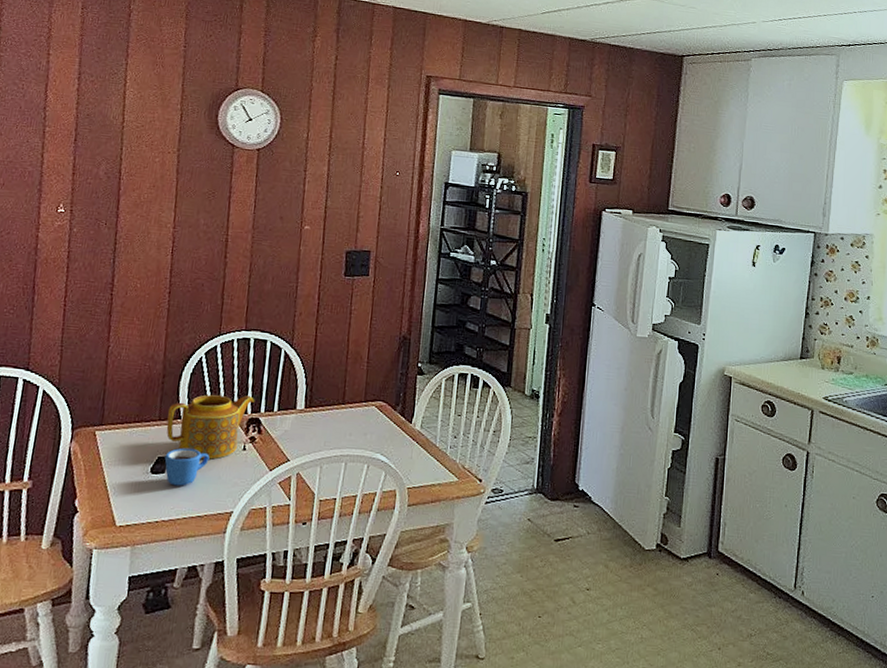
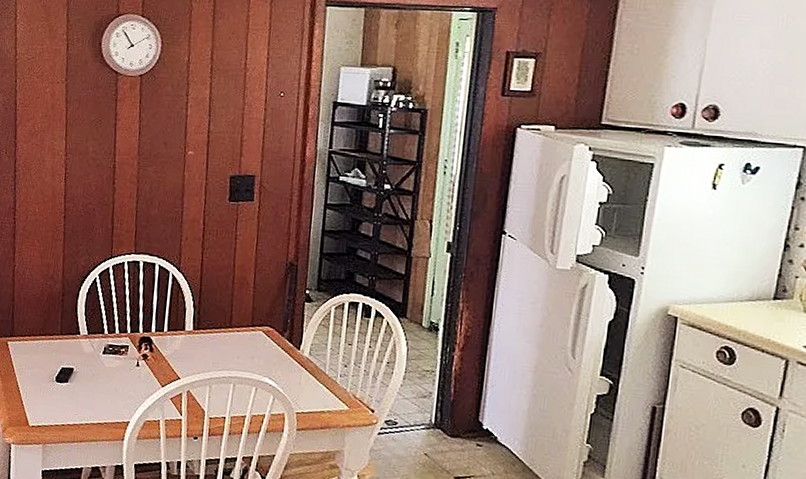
mug: present [164,447,210,486] -> none [67,360,107,396]
teapot: present [166,394,255,460] -> none [67,313,146,373]

